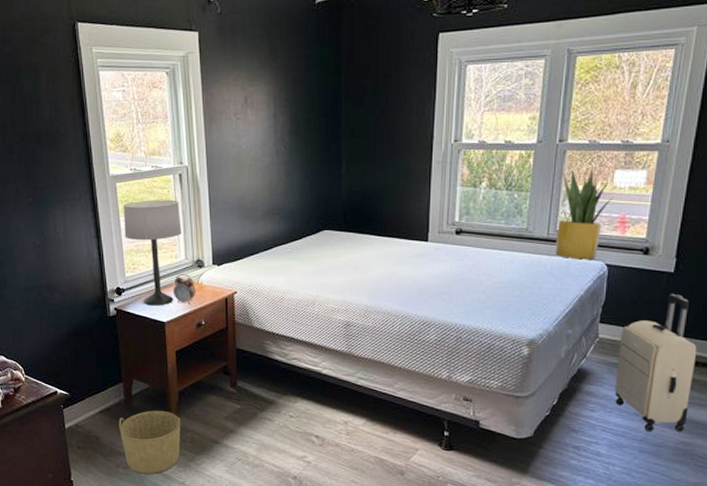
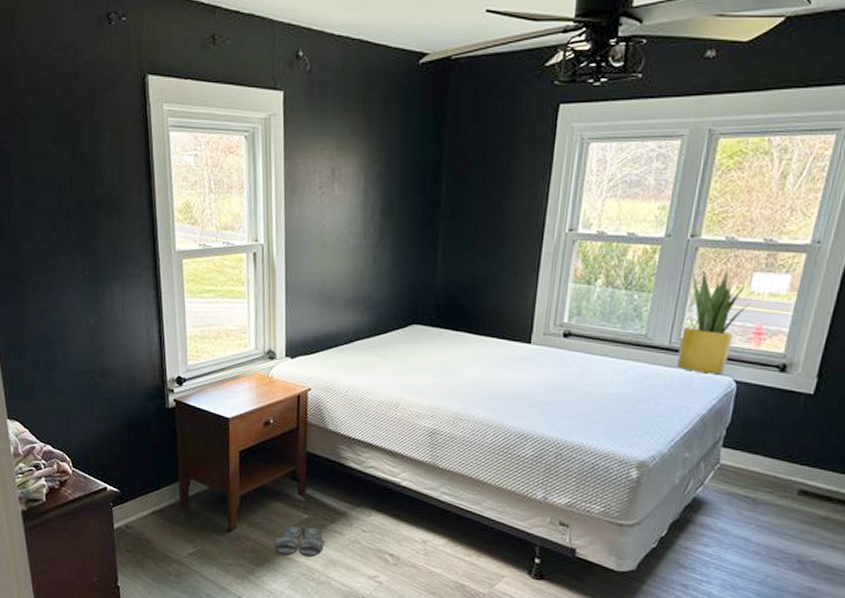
basket: present [119,410,181,474] -> none [172,514,242,585]
table lamp: present [123,199,182,306] -> none [188,280,253,400]
alarm clock: present [173,274,196,305] -> none [239,365,265,400]
slippers: none [211,415,257,443] -> present [274,526,326,557]
suitcase: present [614,293,697,432] -> none [733,418,834,576]

